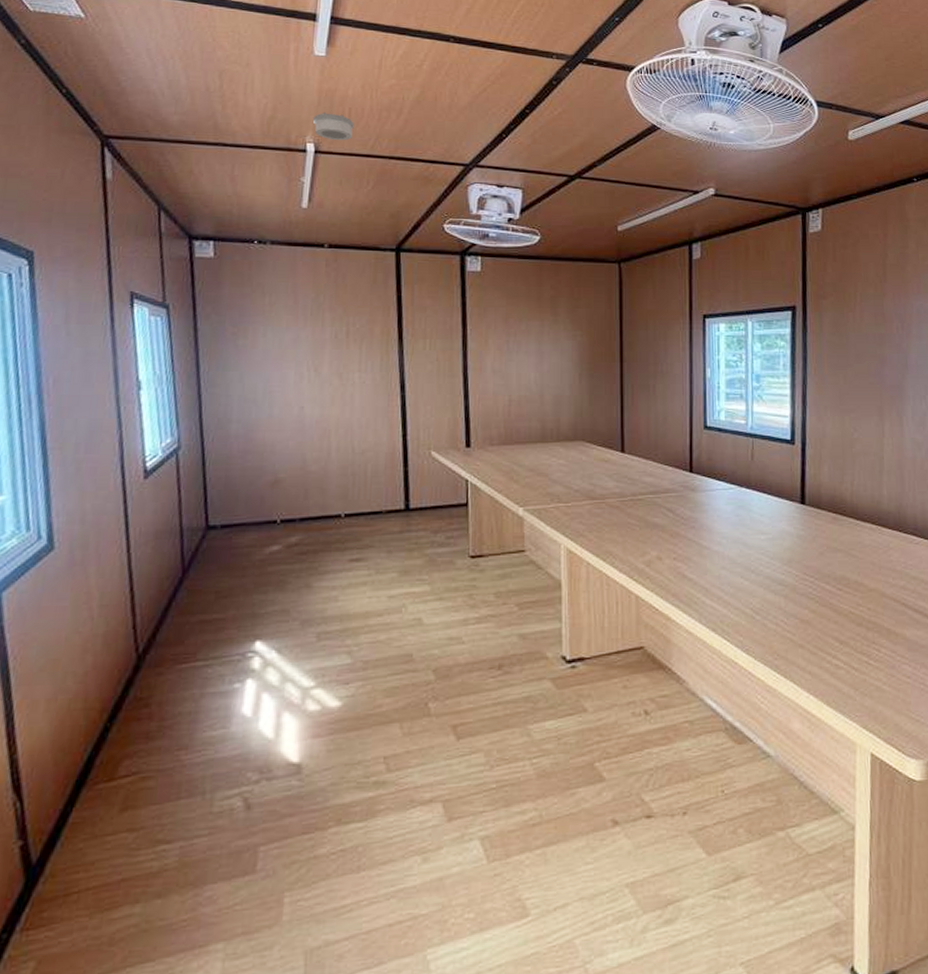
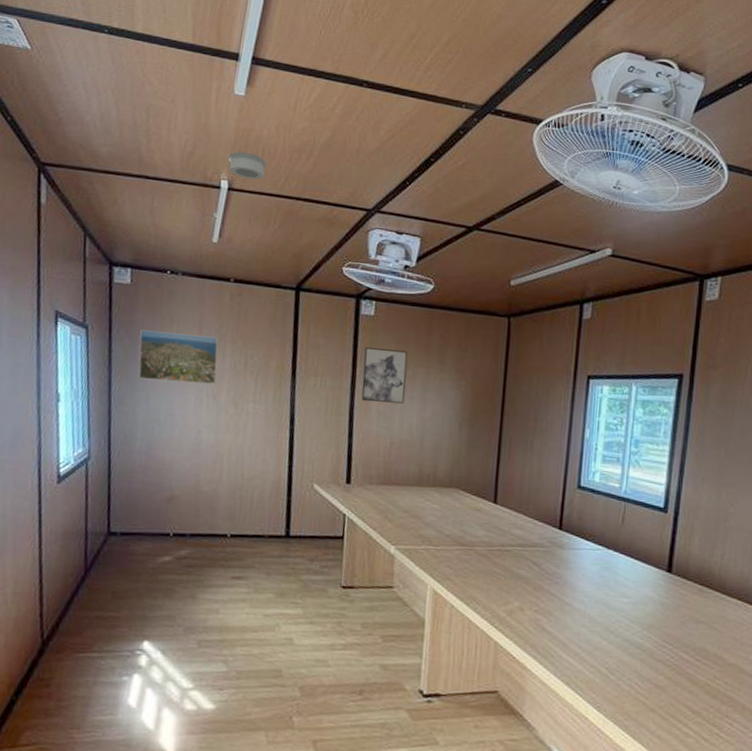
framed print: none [228,305,317,358] -> present [138,330,218,385]
wall art: none [473,305,520,360] -> present [361,347,408,404]

